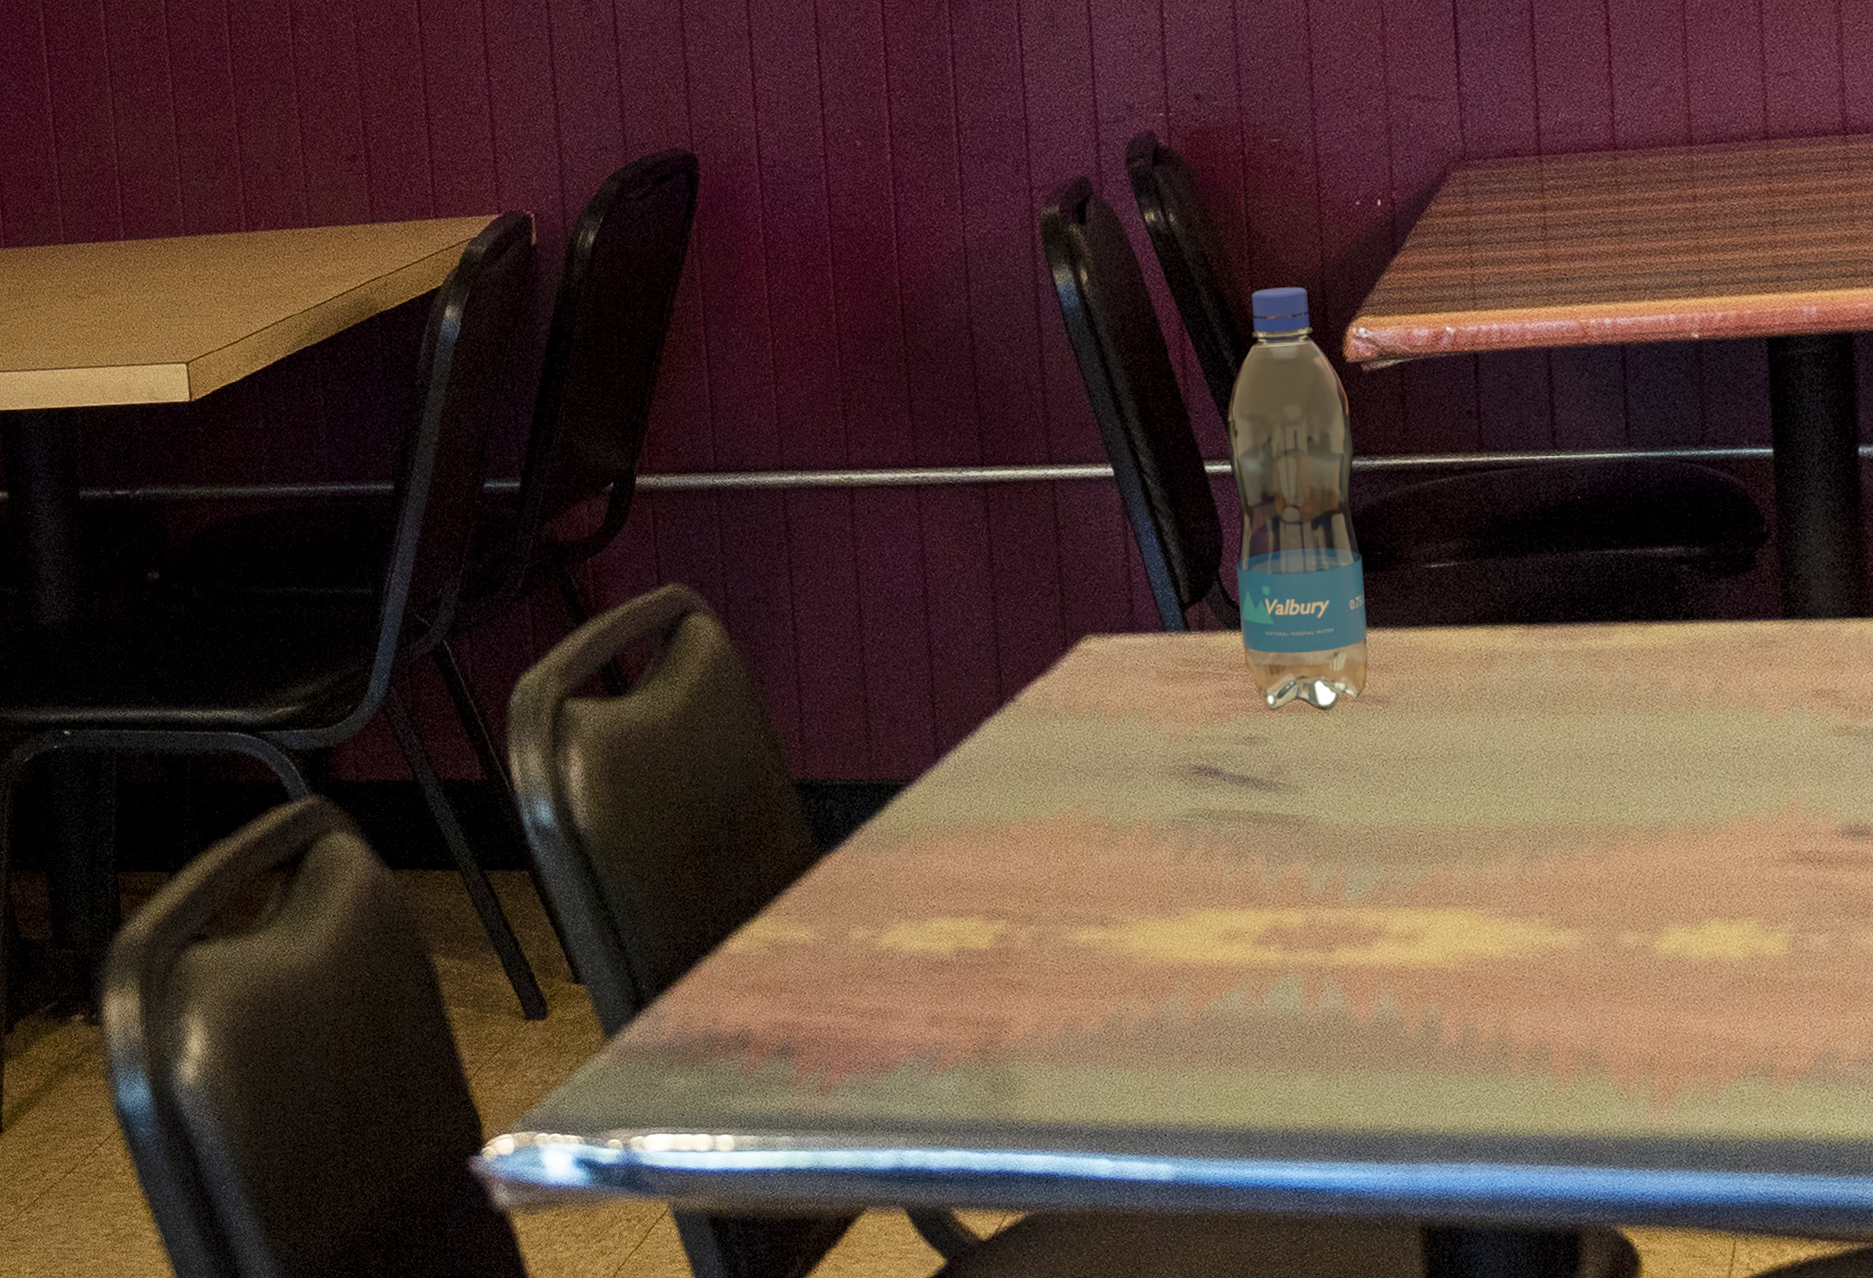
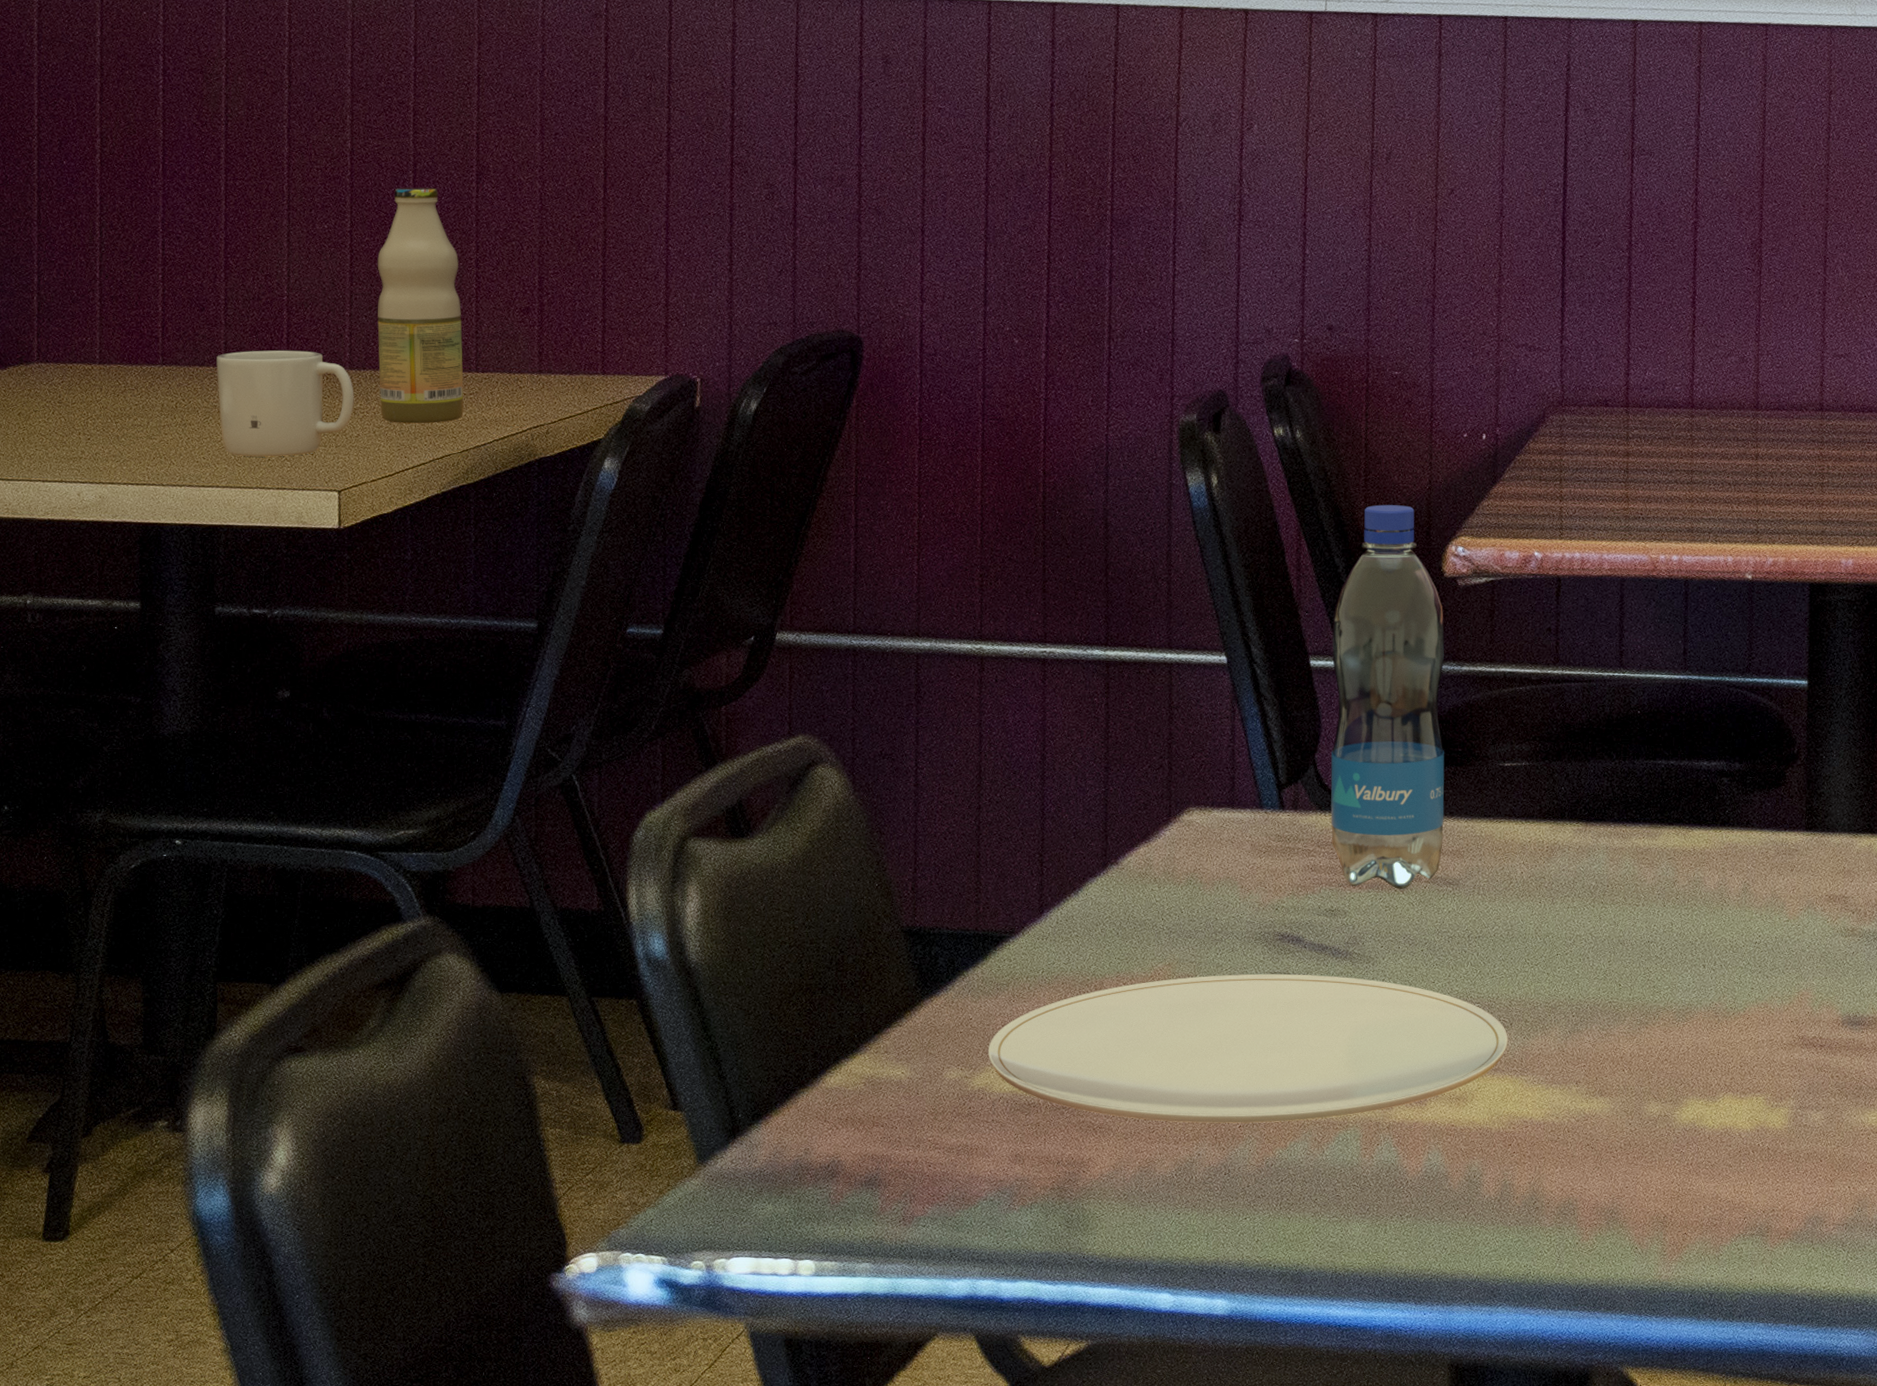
mug: none [56,220,193,335] -> present [216,350,354,457]
bottle: none [201,38,301,288] -> present [377,187,464,424]
plate: none [893,809,1458,975] -> present [987,974,1508,1124]

